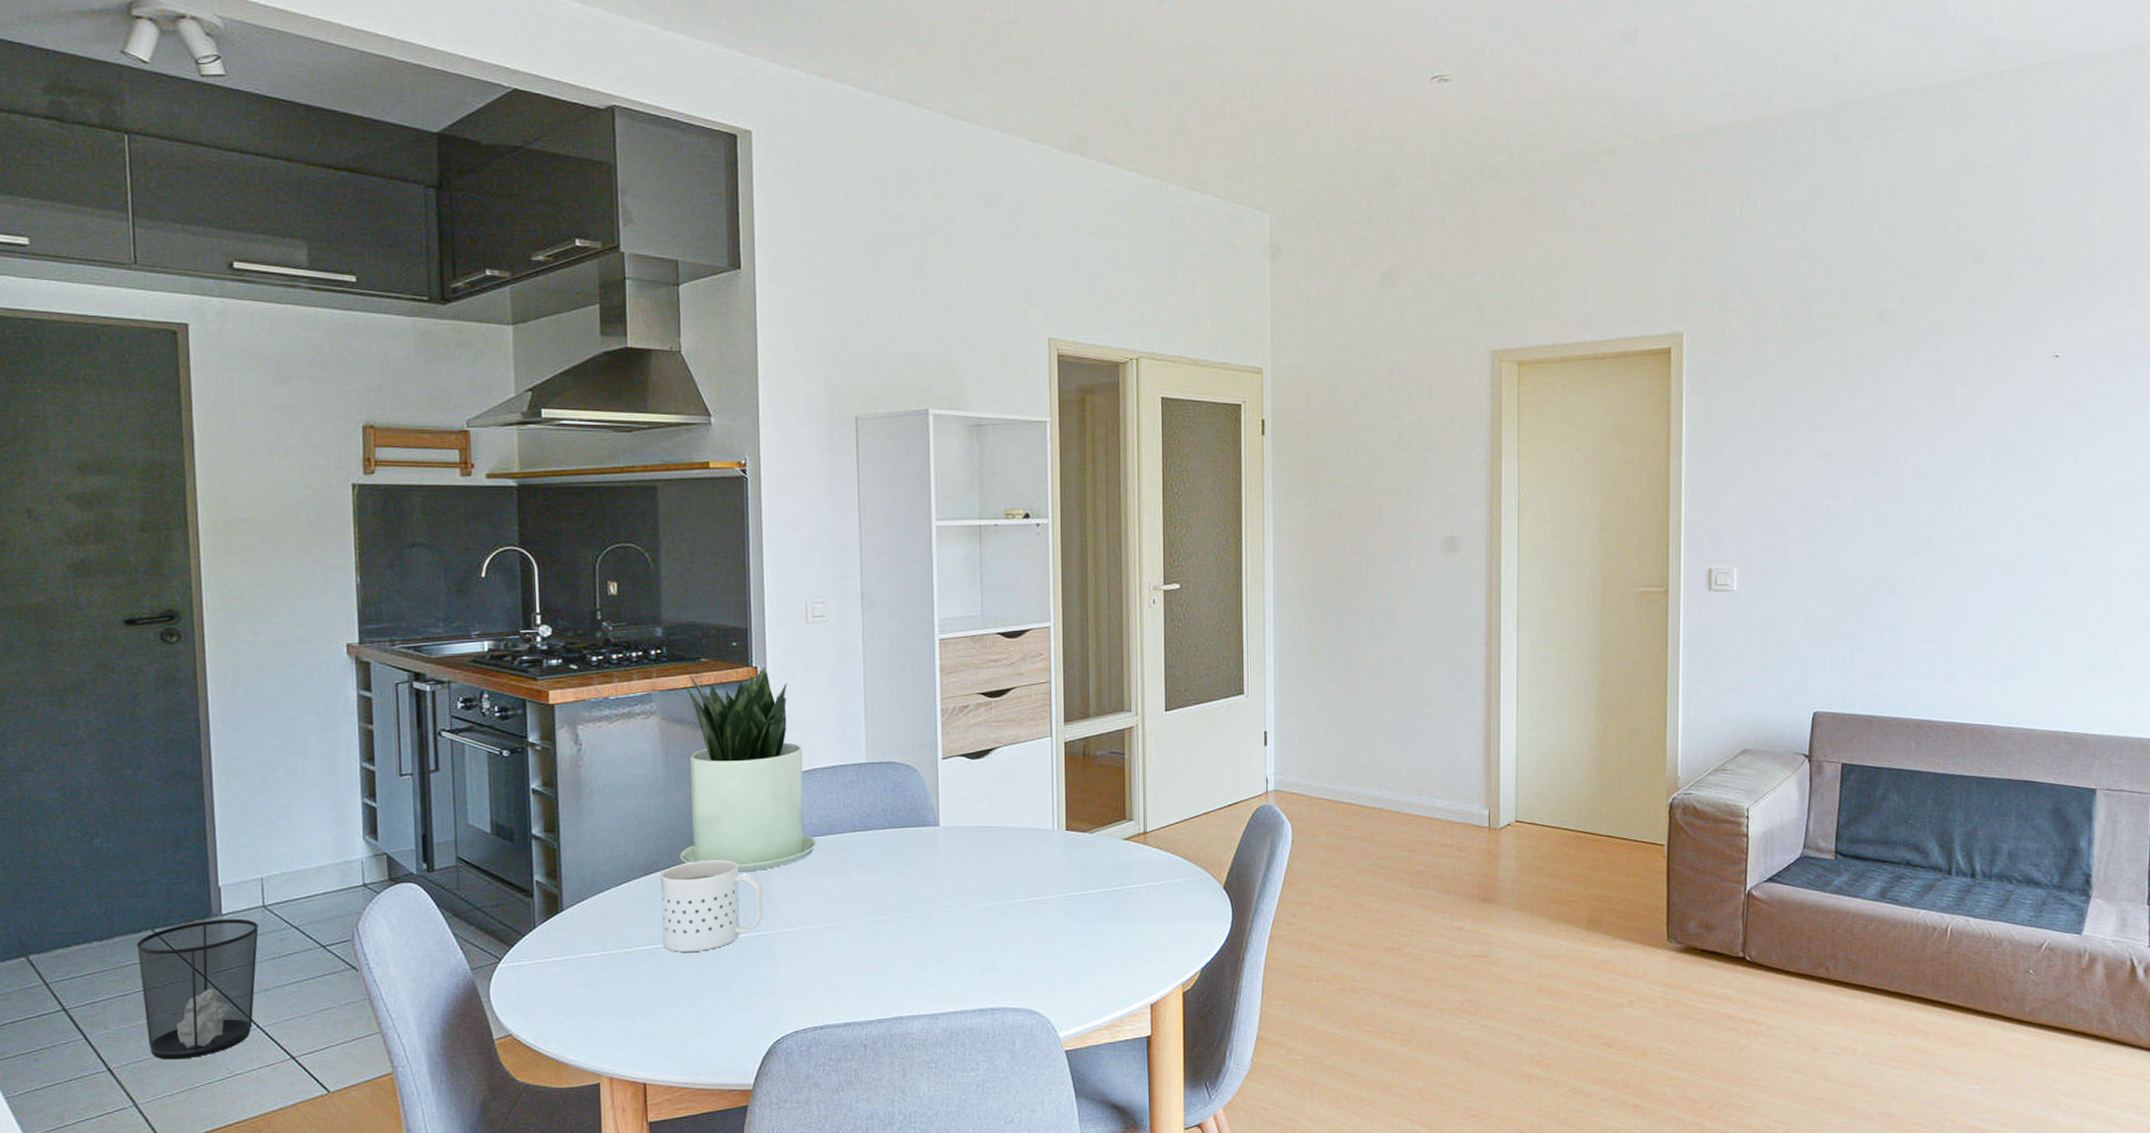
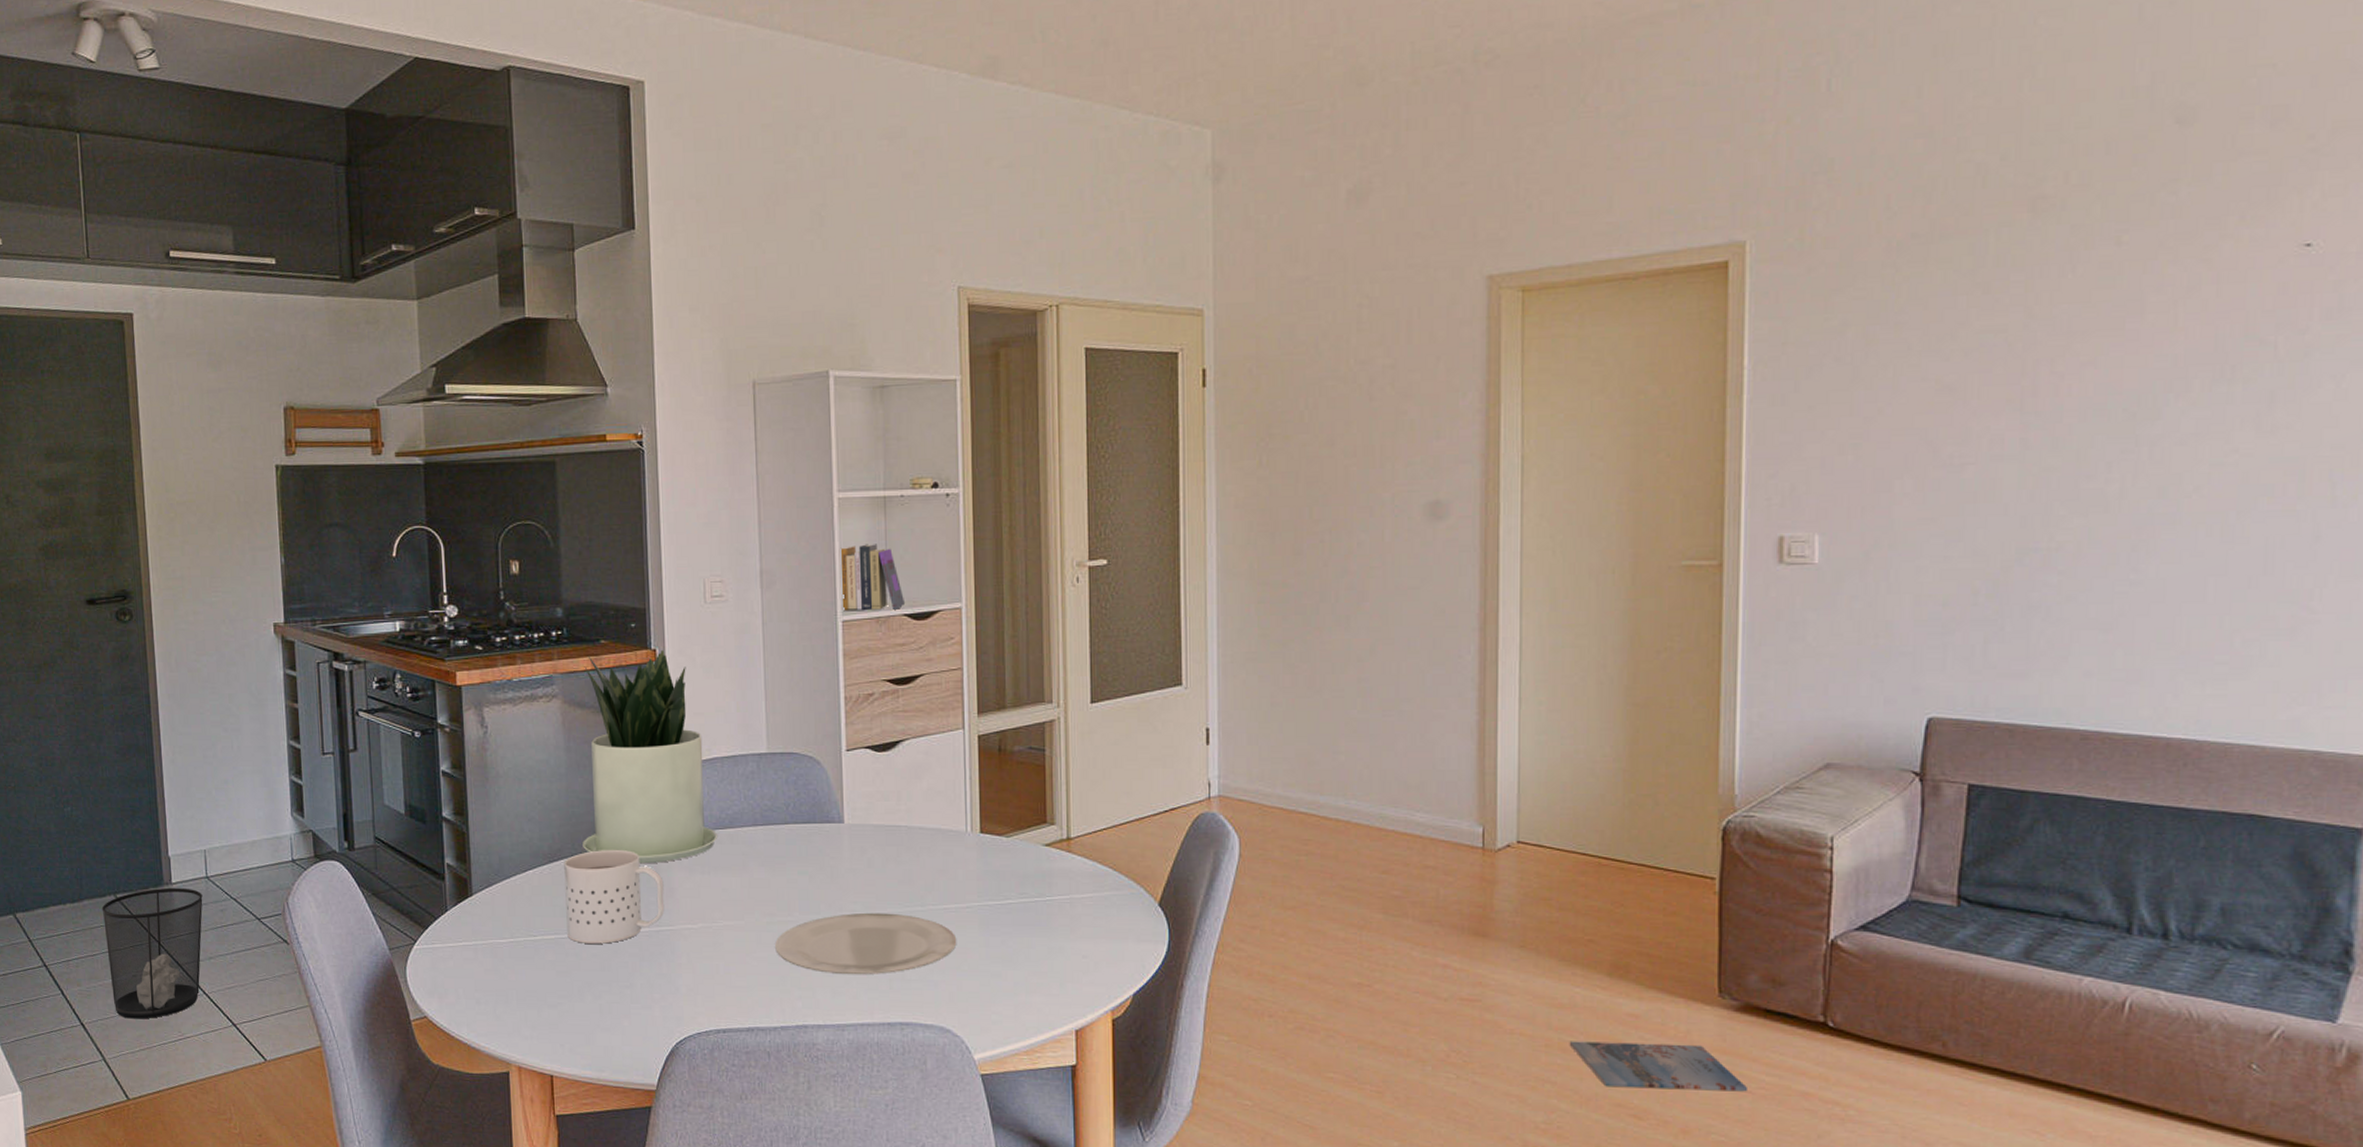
plate: none [872,907,1044,967] -> present [775,912,957,975]
books: none [936,568,999,629] -> present [839,544,906,610]
magazine: none [1556,982,1688,1021] -> present [1569,1041,1747,1092]

